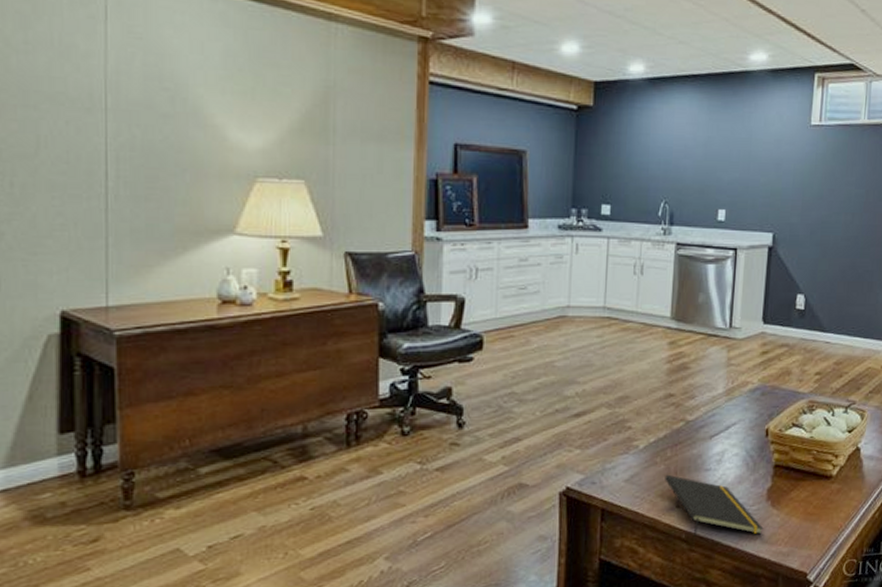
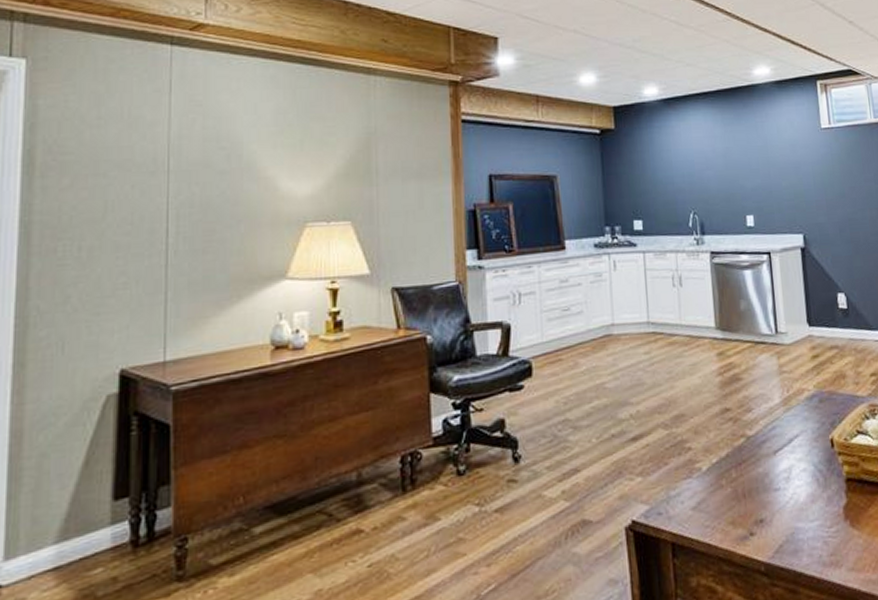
notepad: present [665,474,764,537] -> none [733,498,847,569]

